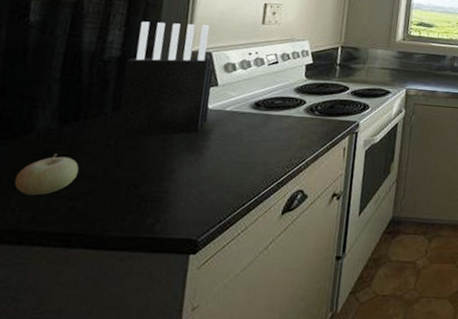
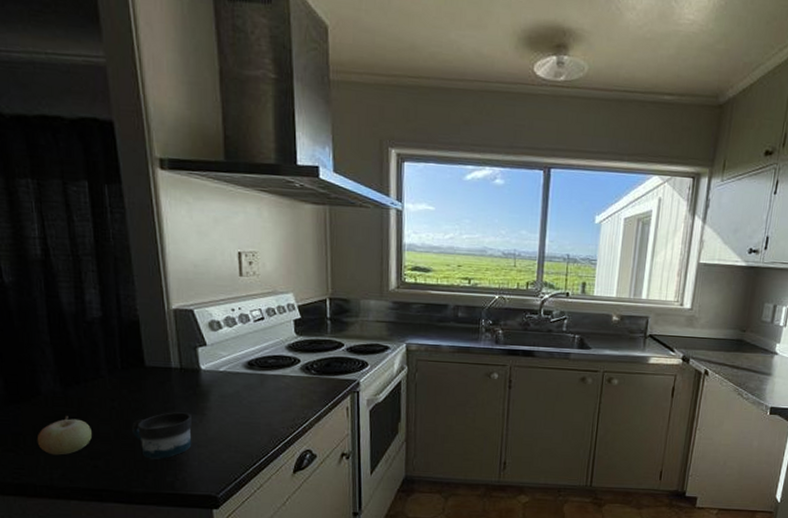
knife block: present [115,21,214,139] -> none [110,278,203,401]
mug: none [121,150,188,200] -> present [131,412,192,460]

